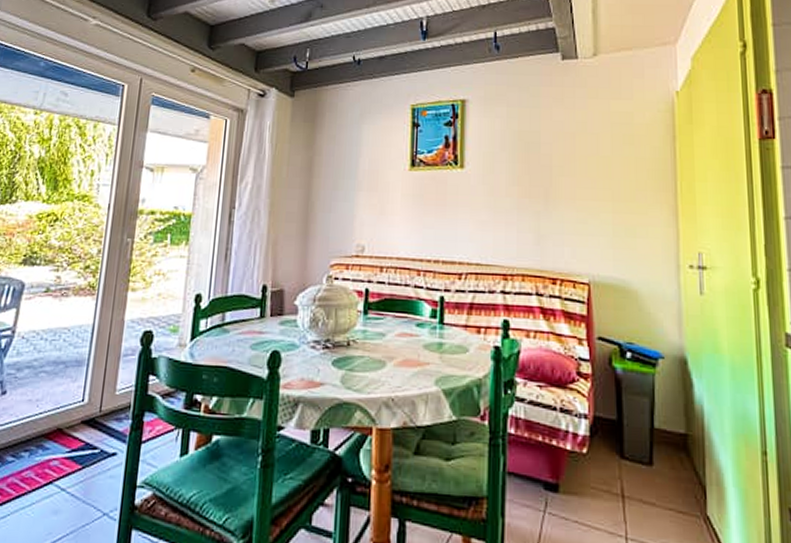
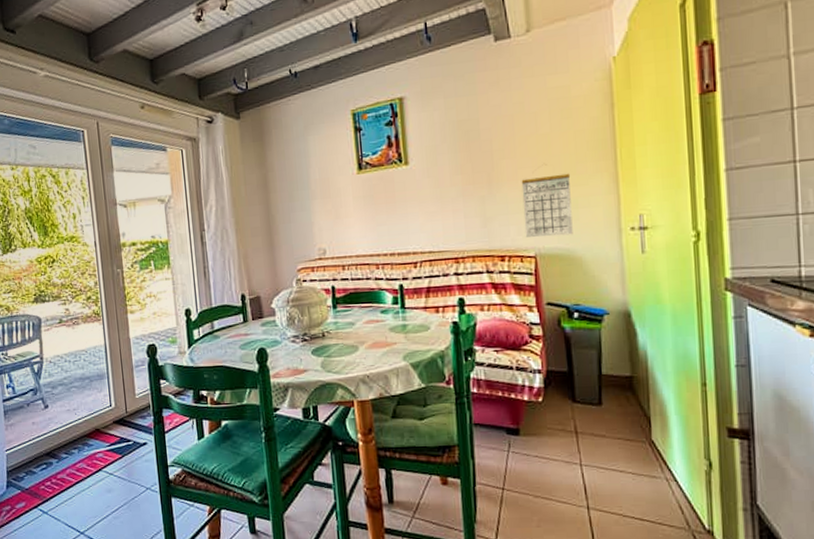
calendar: none [579,187,630,265] -> present [521,164,573,238]

